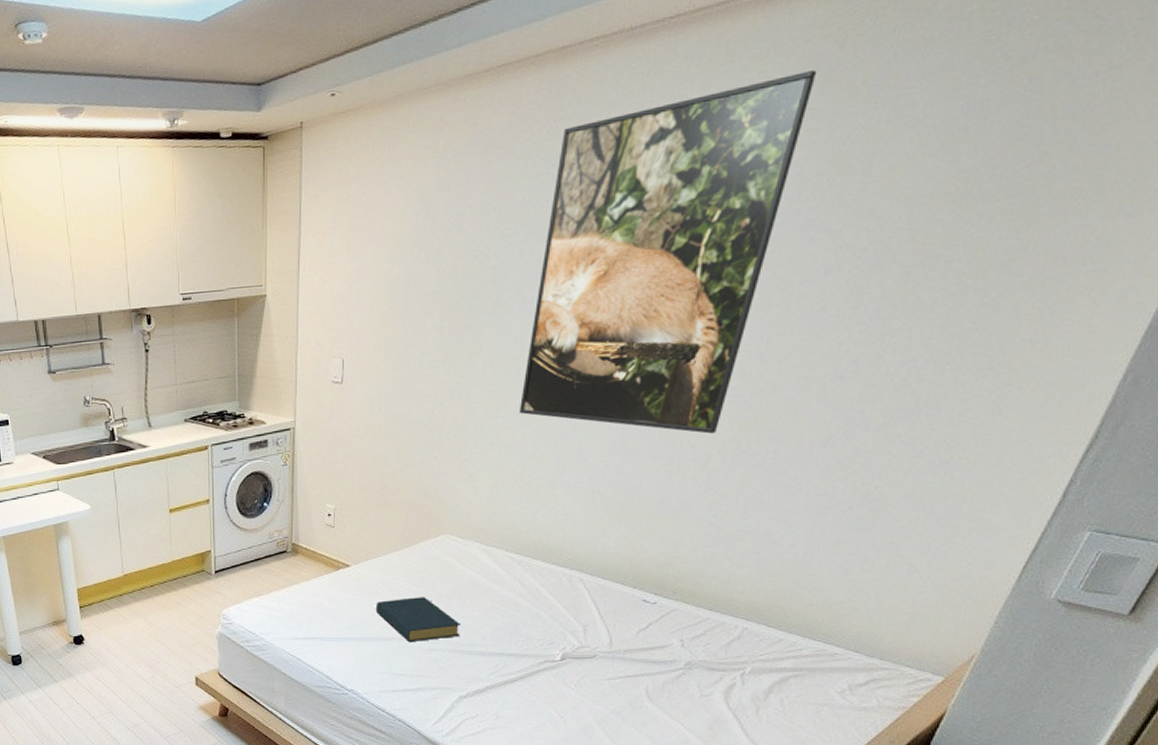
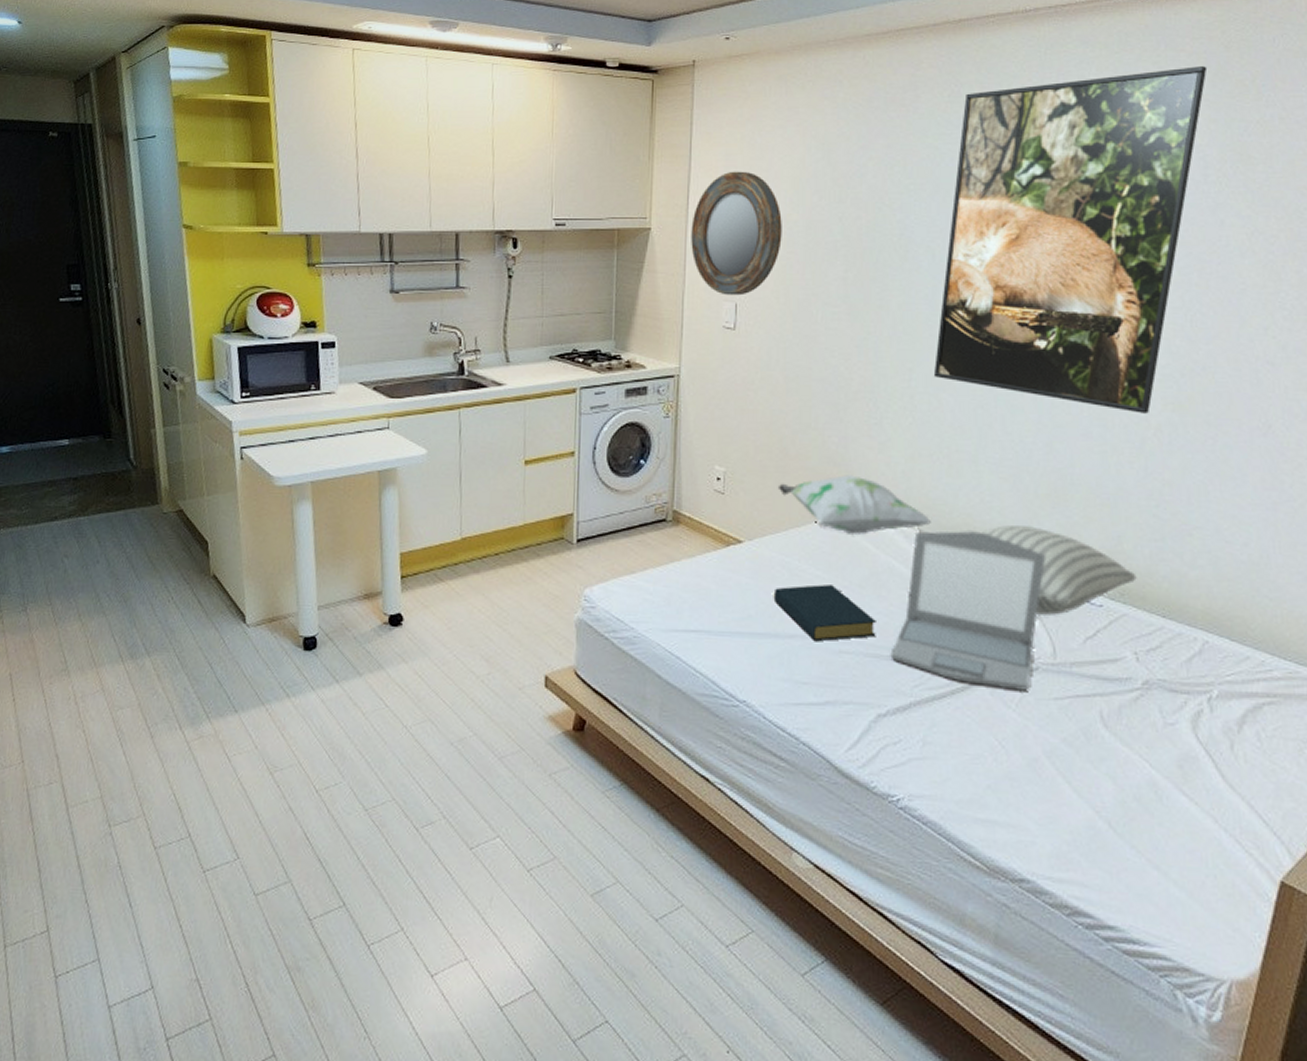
home mirror: none [302,231,384,353] -> present [691,171,782,296]
decorative pillow: none [379,505,510,555] -> present [777,475,931,535]
laptop: none [471,546,610,675] -> present [890,531,1047,692]
pillow: none [555,540,689,614] -> present [982,525,1137,617]

